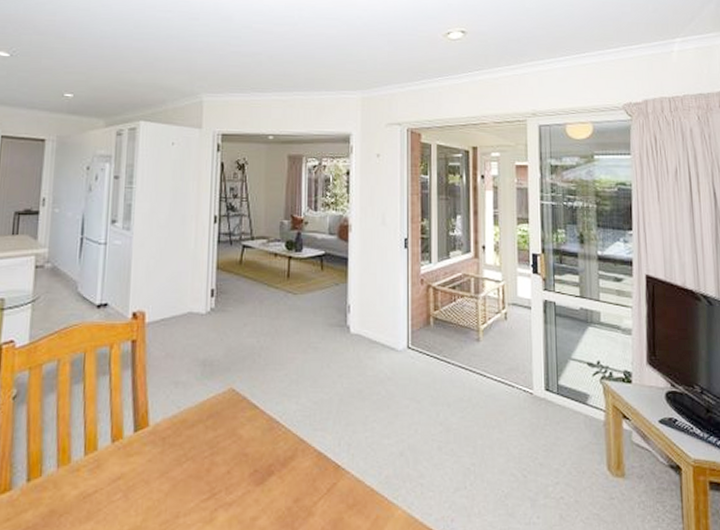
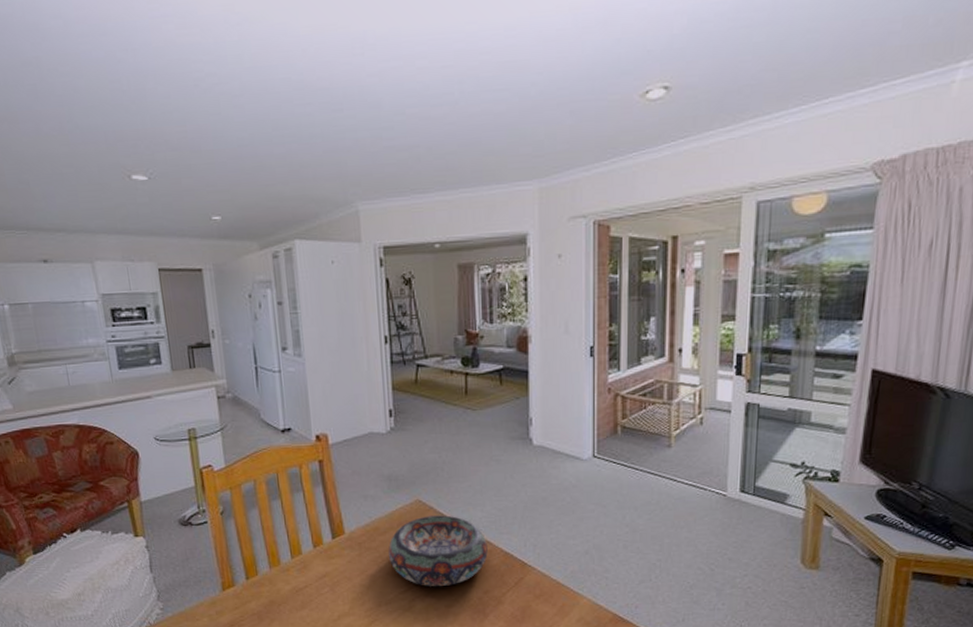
decorative bowl: none [194,407,300,493] -> present [388,515,488,586]

